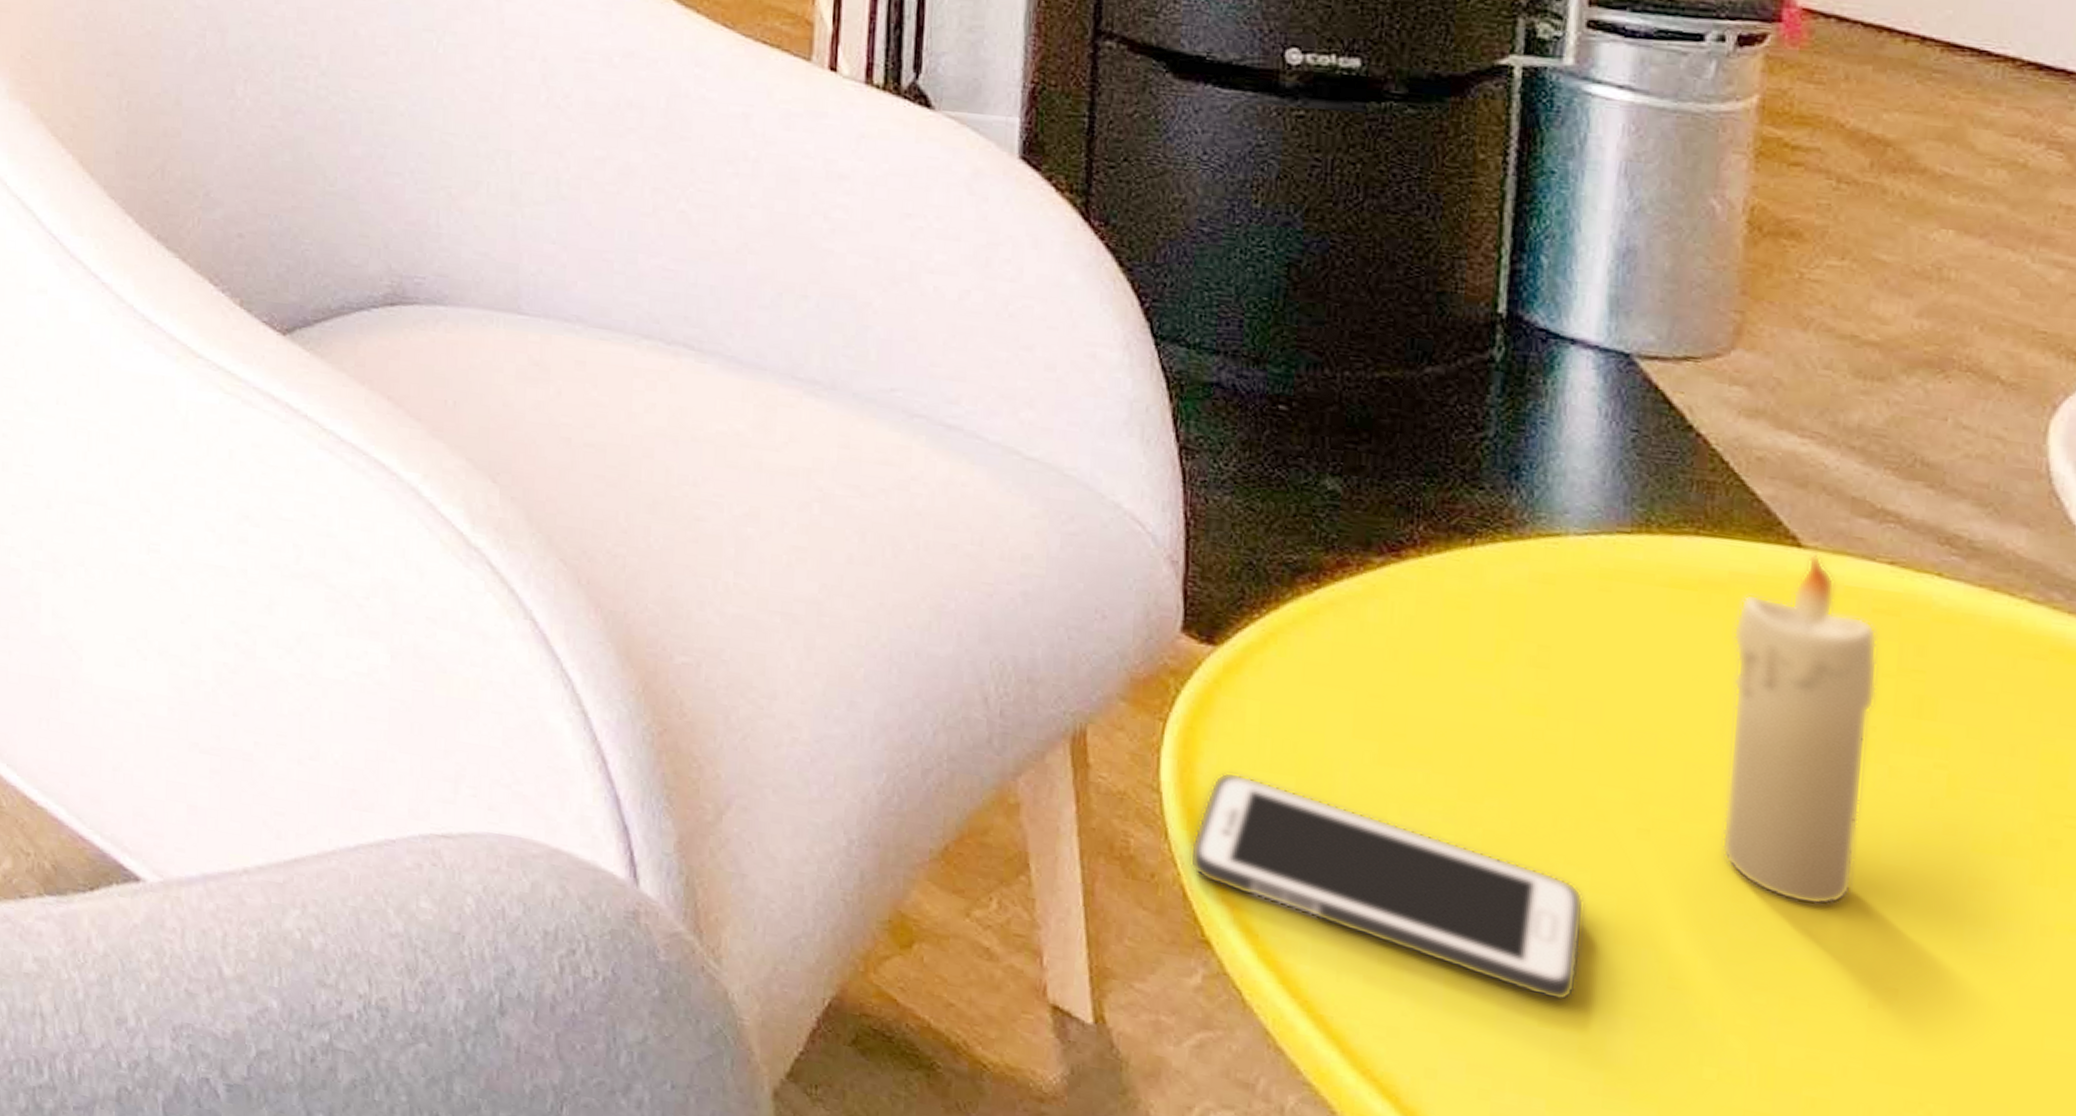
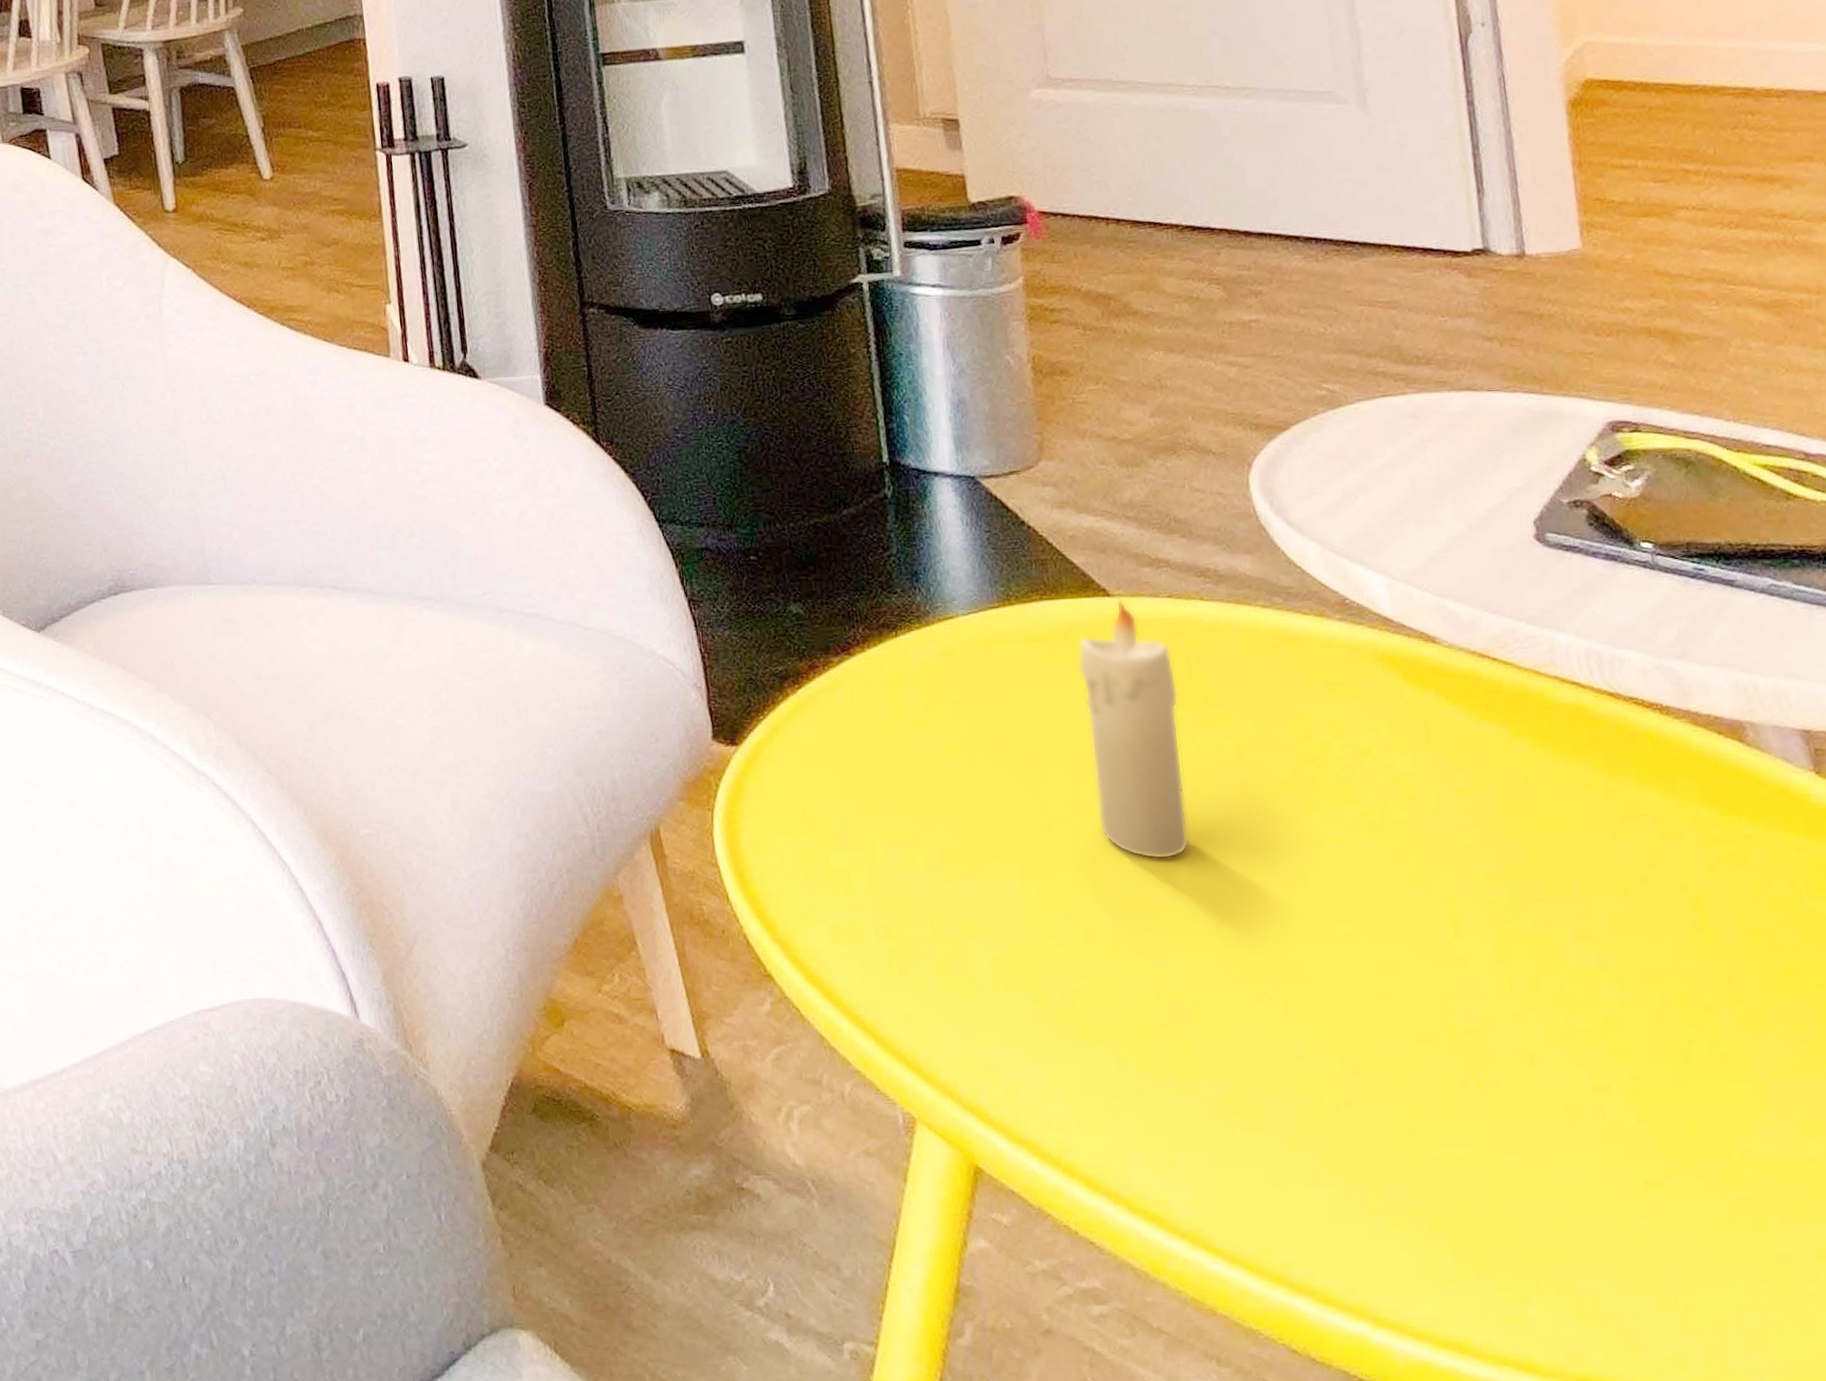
cell phone: present [1189,771,1585,1002] -> none [745,840,1025,969]

